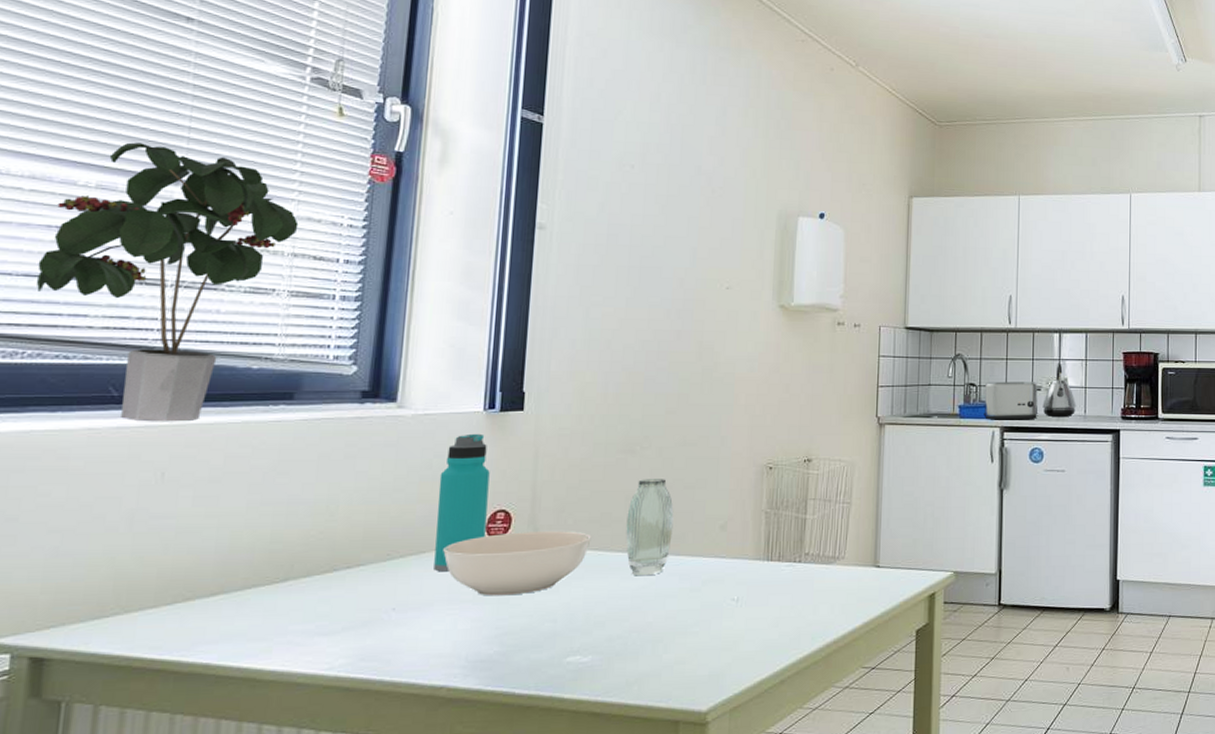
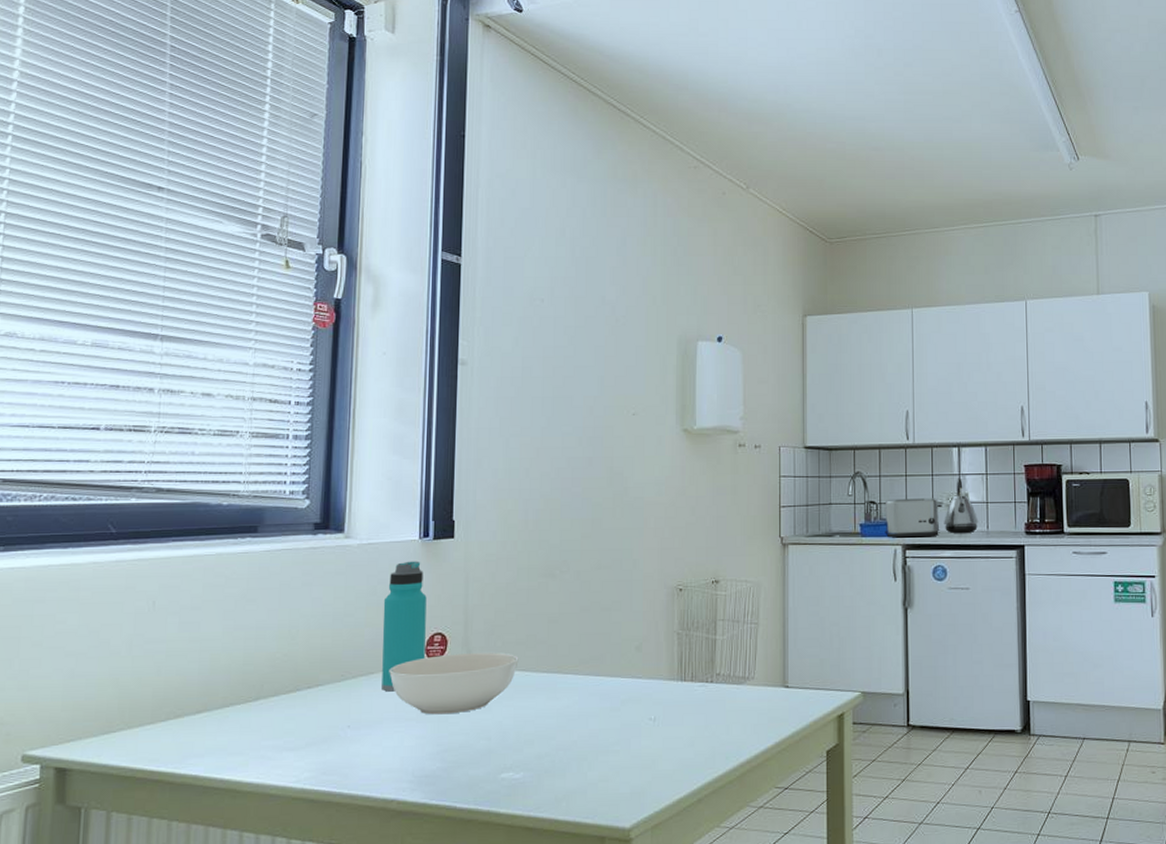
potted plant: present [36,142,299,422] -> none [48,303,256,556]
vase: present [625,479,674,576] -> none [549,602,592,696]

